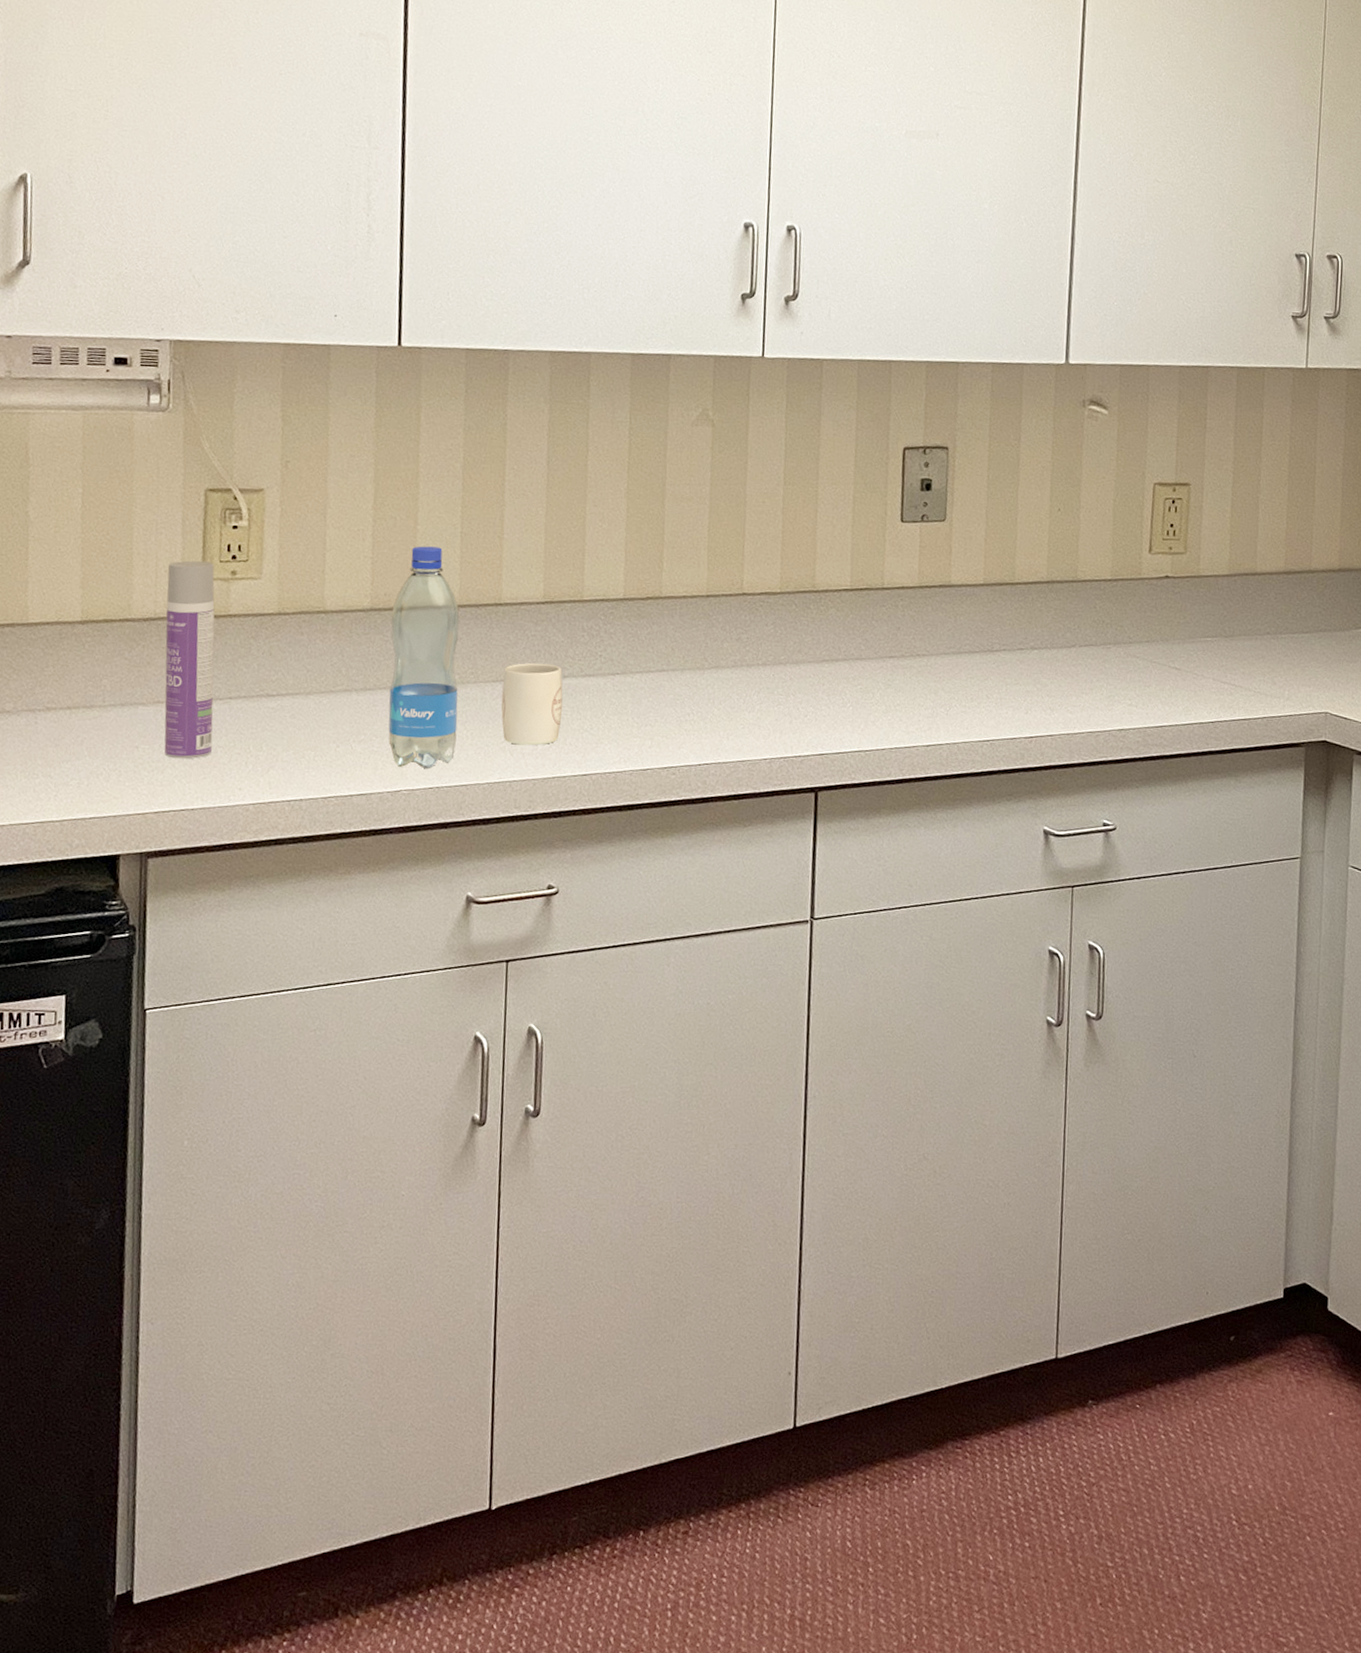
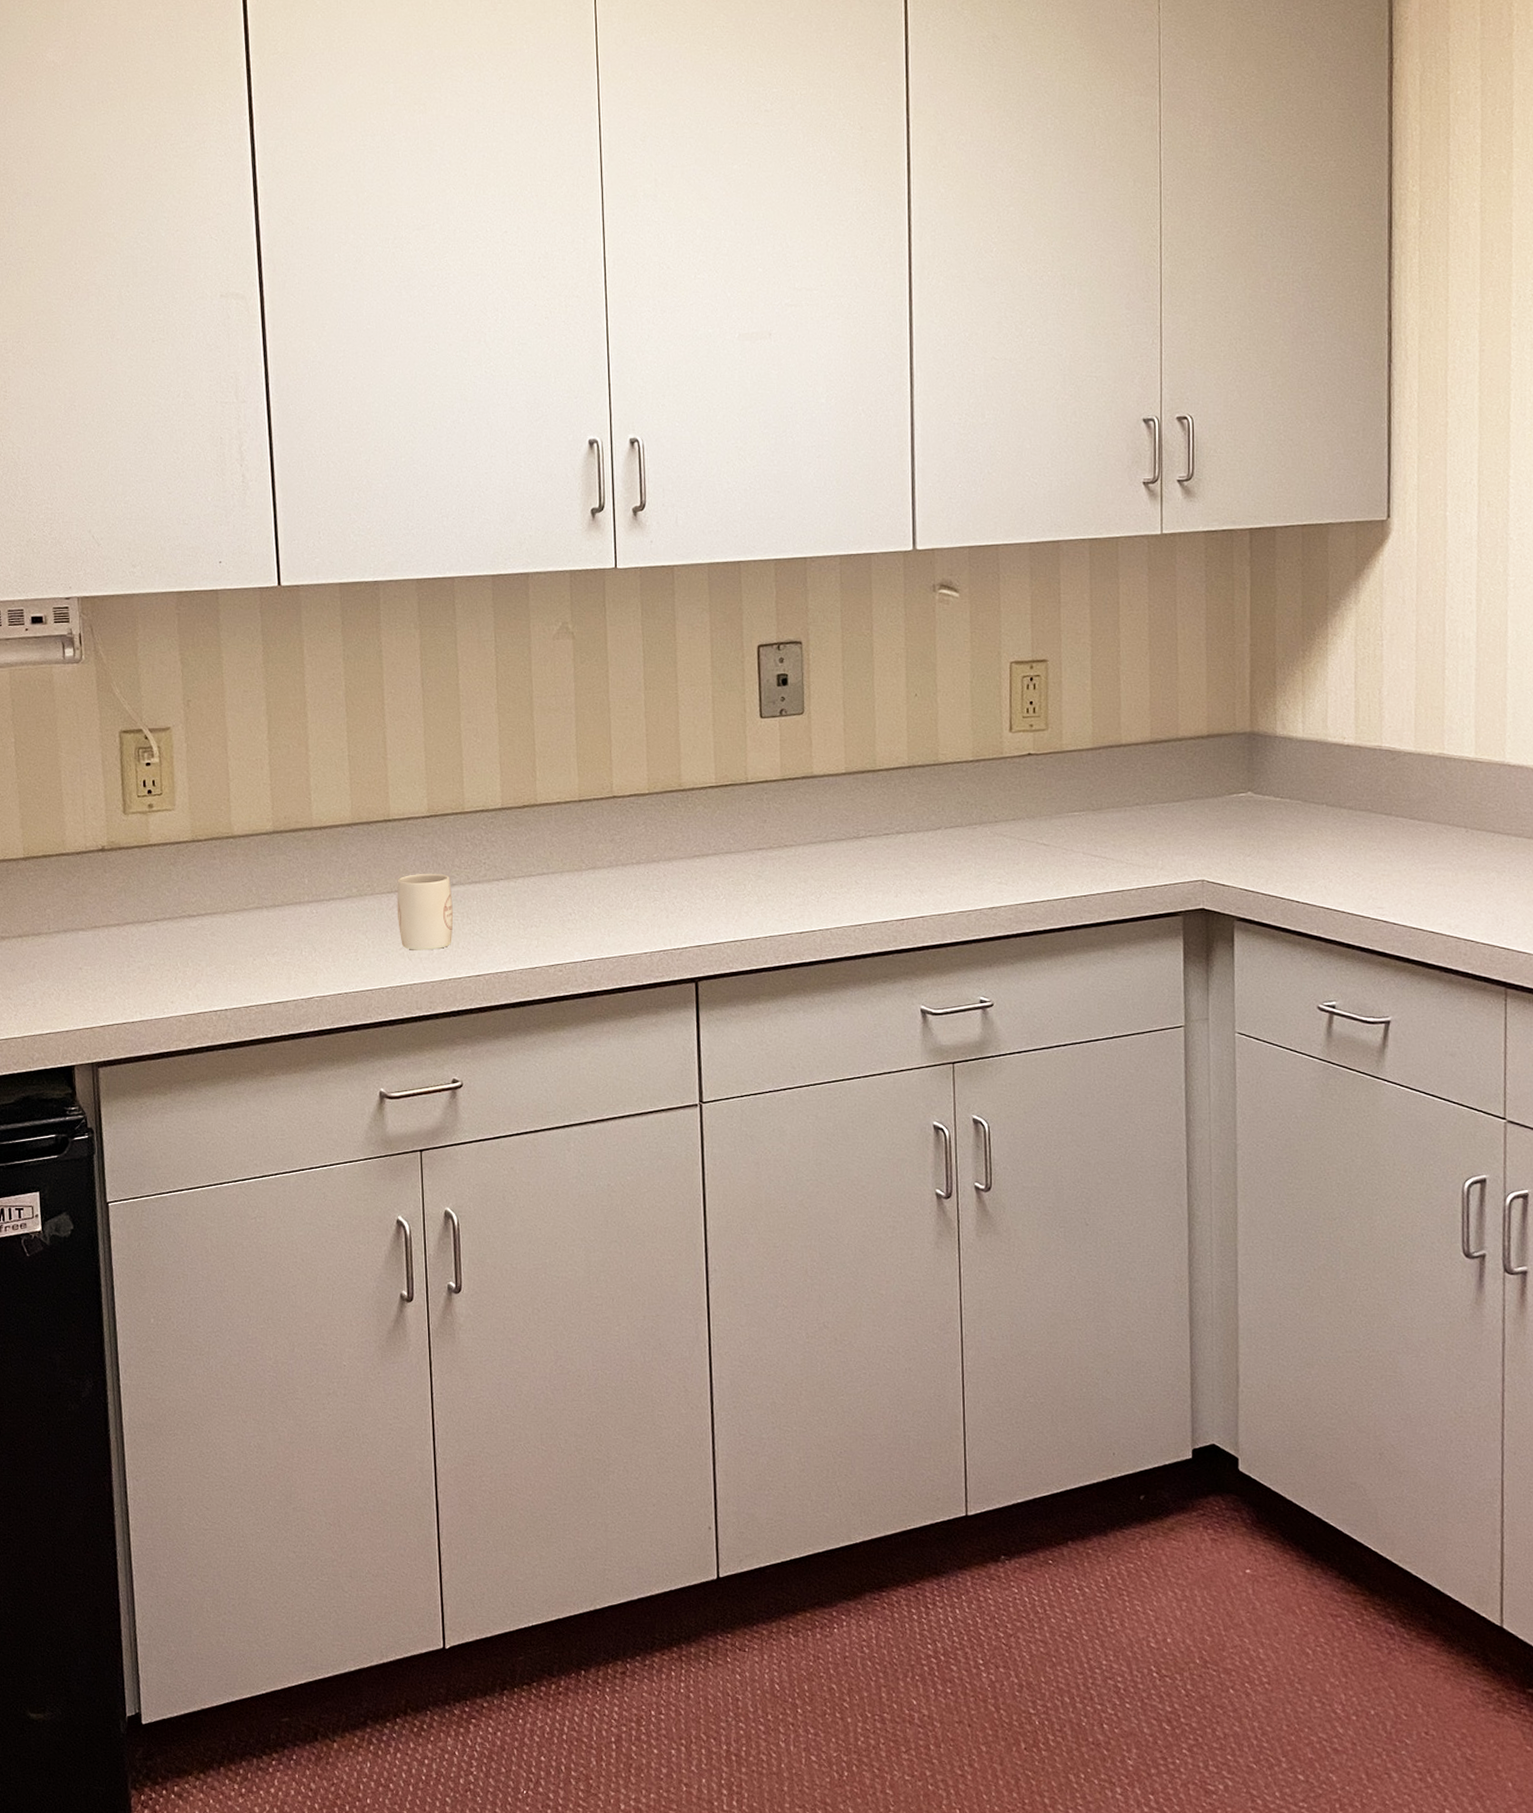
aerosol can: present [164,560,215,759] -> none [93,797,146,977]
bottle: present [388,546,460,770] -> none [292,770,359,977]

